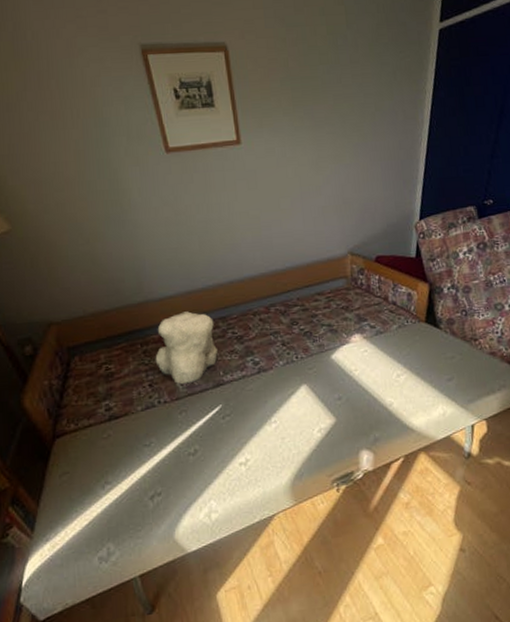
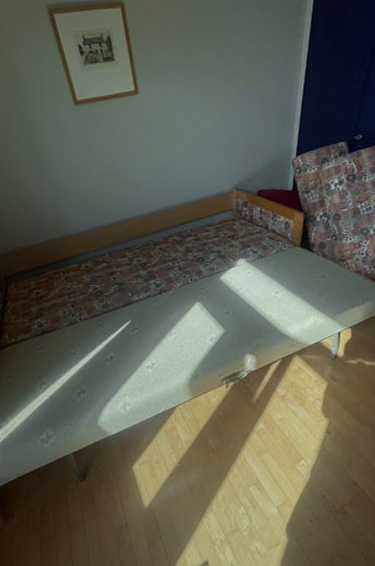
teddy bear: present [155,311,219,385] -> none [75,243,127,304]

